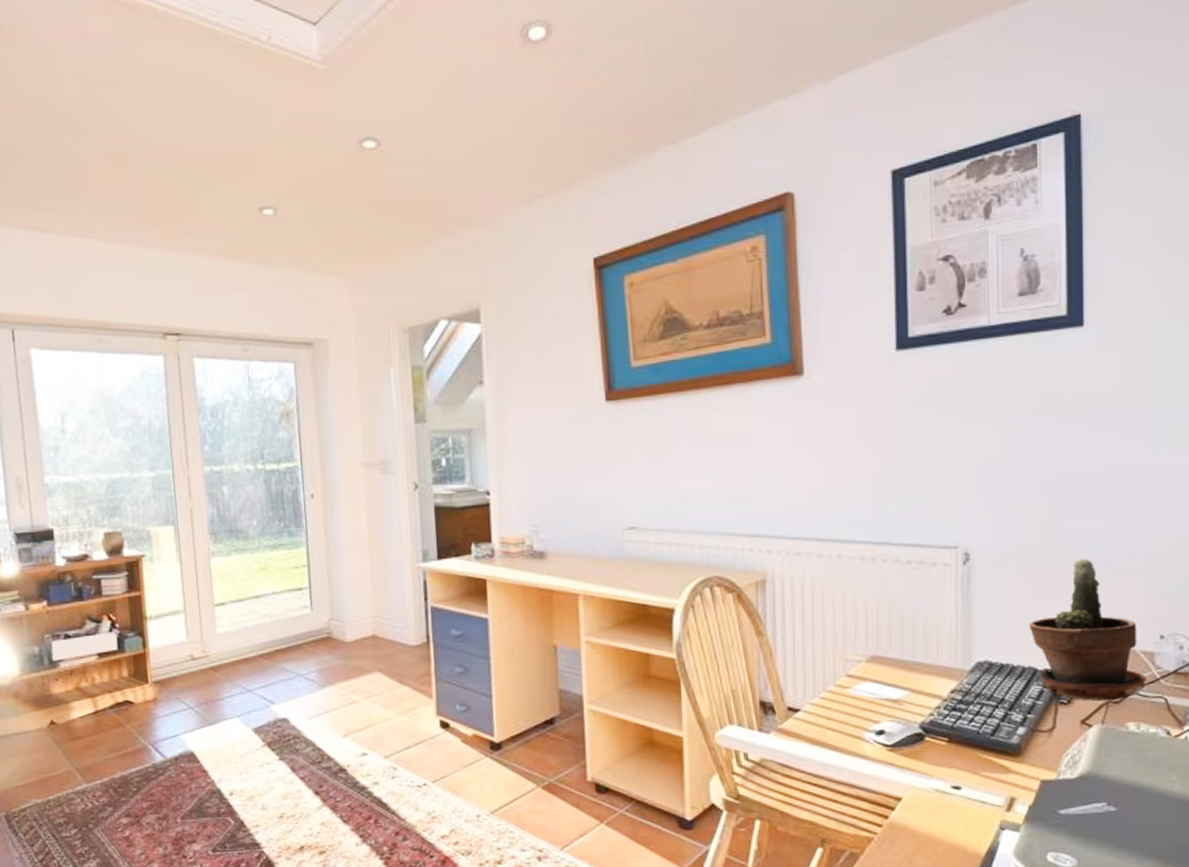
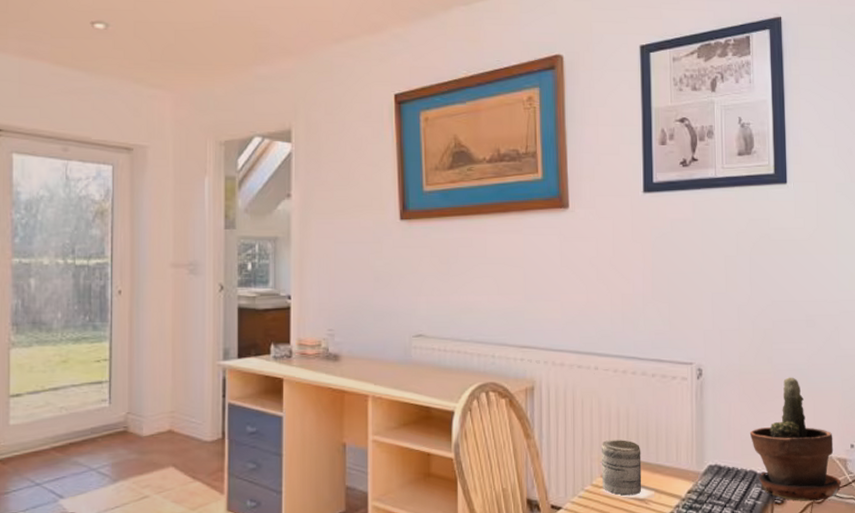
mug: none [845,634,895,696] -> present [601,439,642,496]

